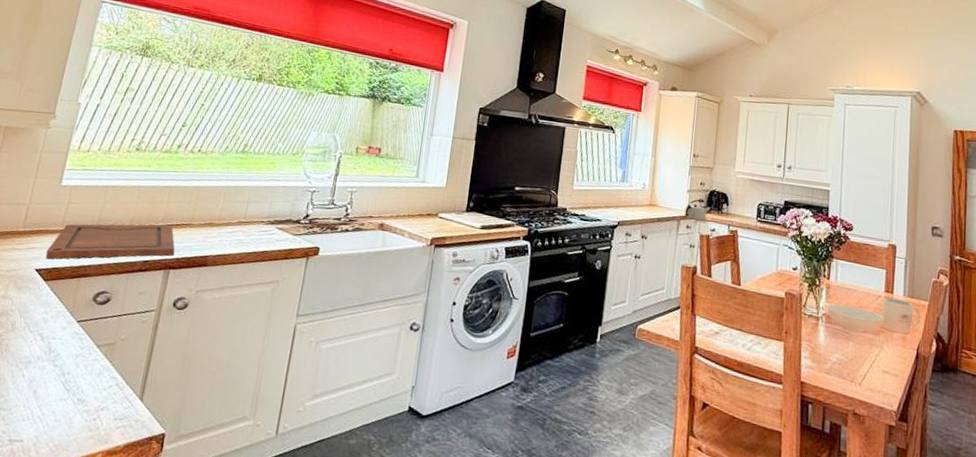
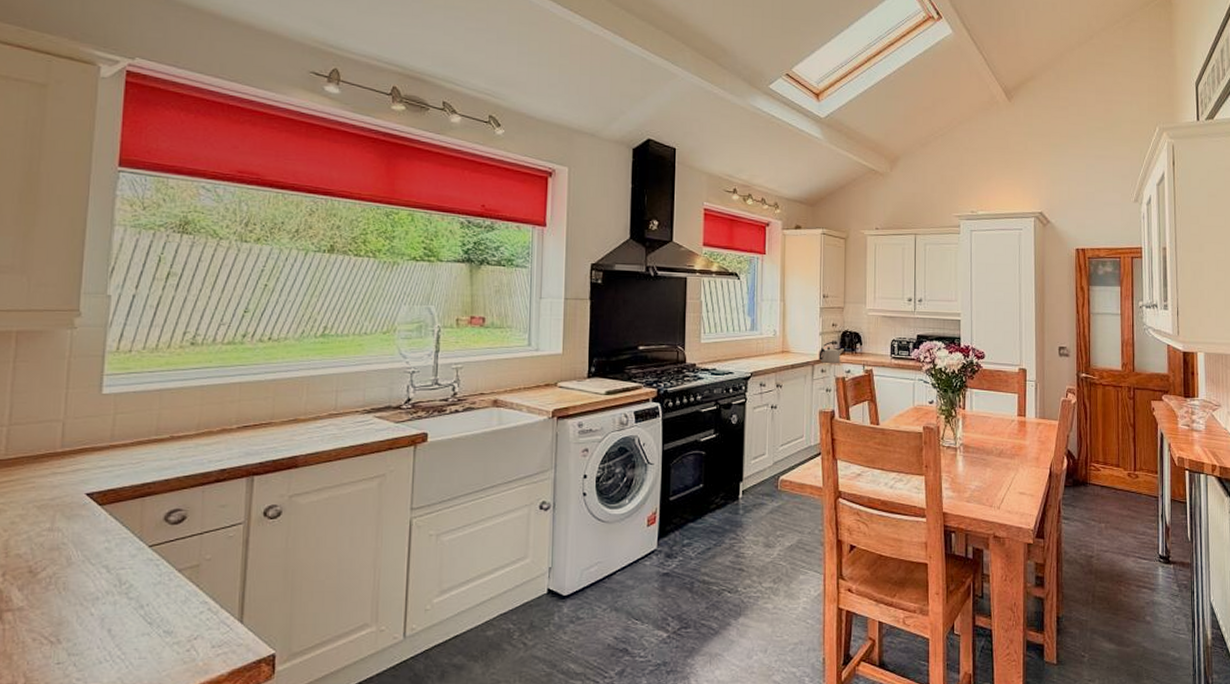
cutting board: present [45,224,175,259] -> none [96,426,256,481]
bowl: present [827,304,884,333] -> none [964,433,1018,459]
mug: present [880,297,921,335] -> none [1014,421,1052,455]

